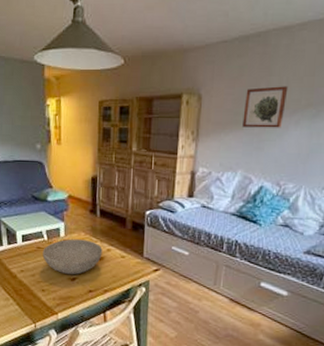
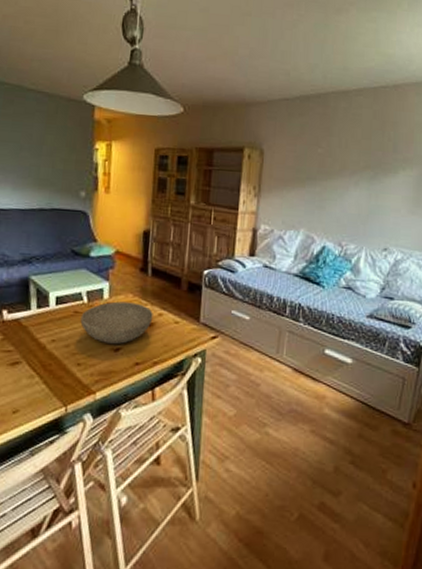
wall art: present [242,86,289,128] -> none [304,146,348,188]

